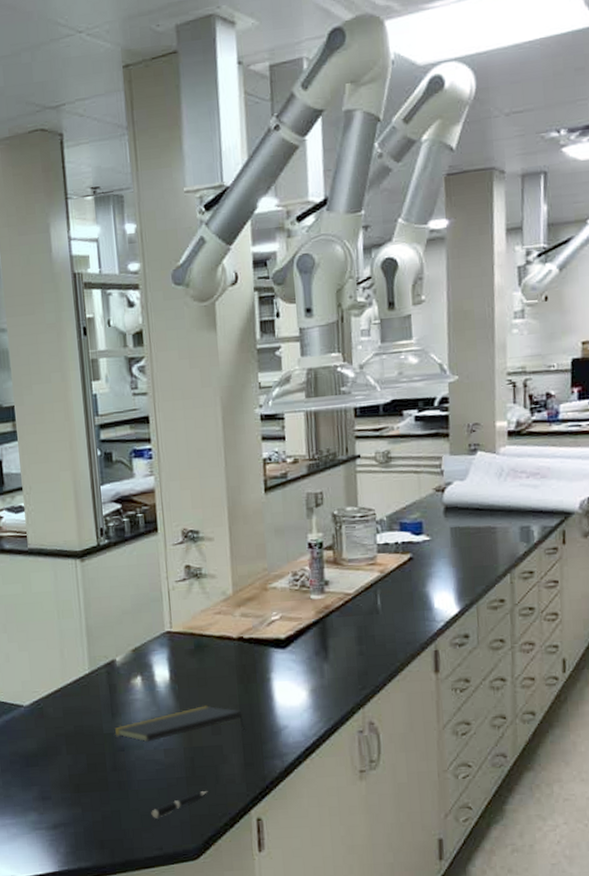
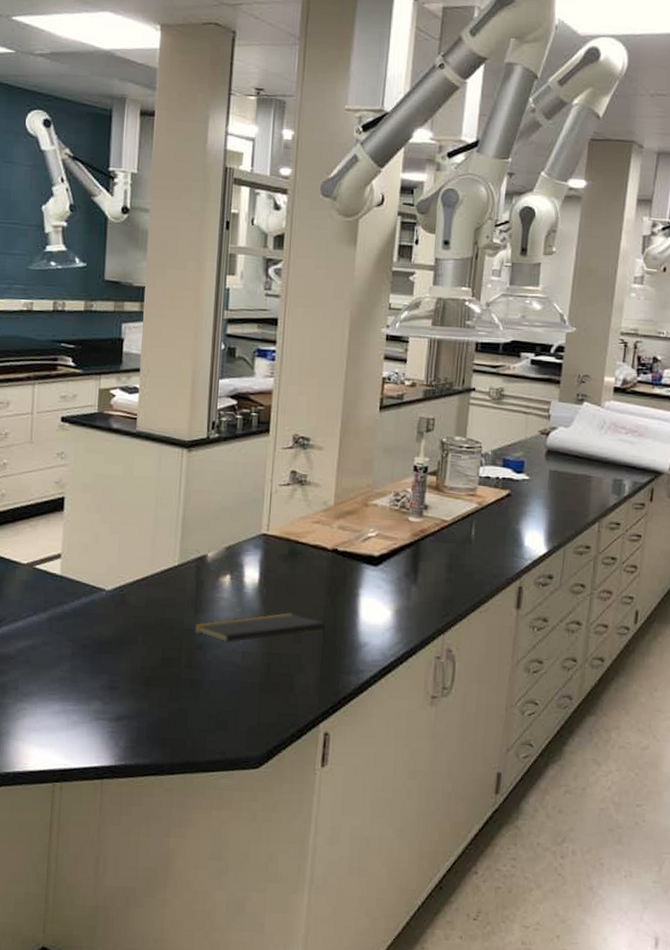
pen: present [151,791,208,819] -> none [219,699,280,722]

